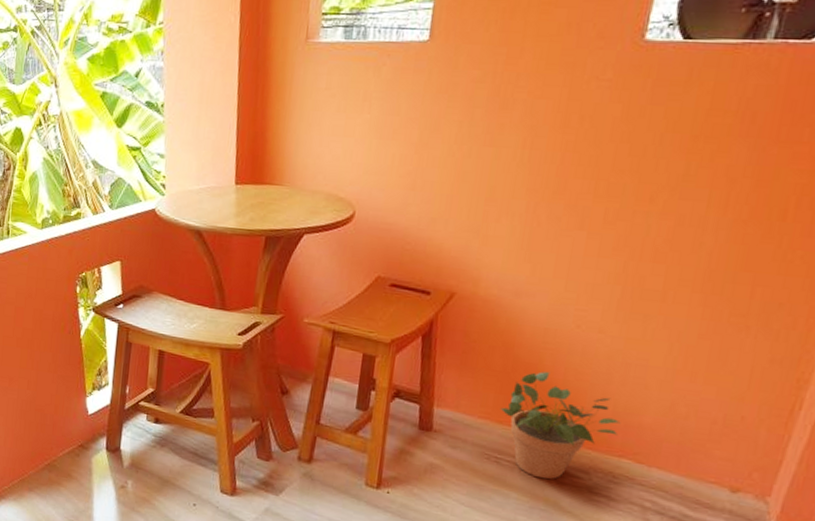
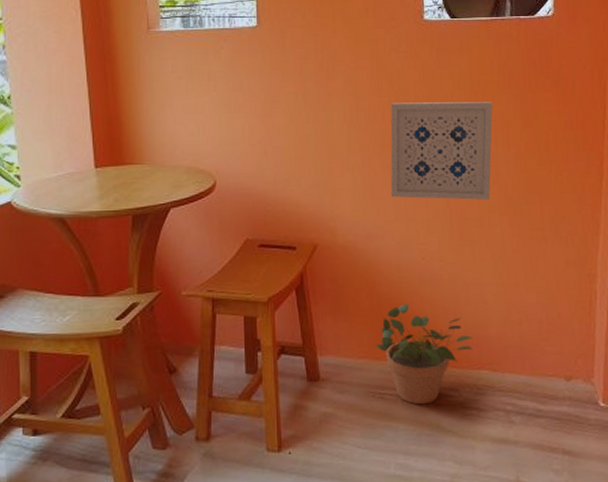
wall art: none [553,142,716,271] -> present [390,102,493,200]

